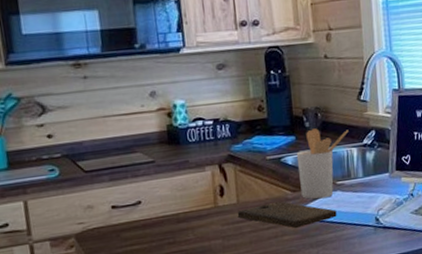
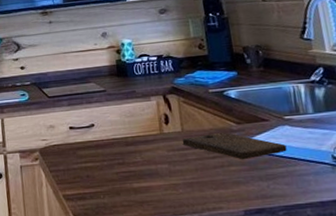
utensil holder: present [296,128,349,199] -> none [238,65,294,132]

